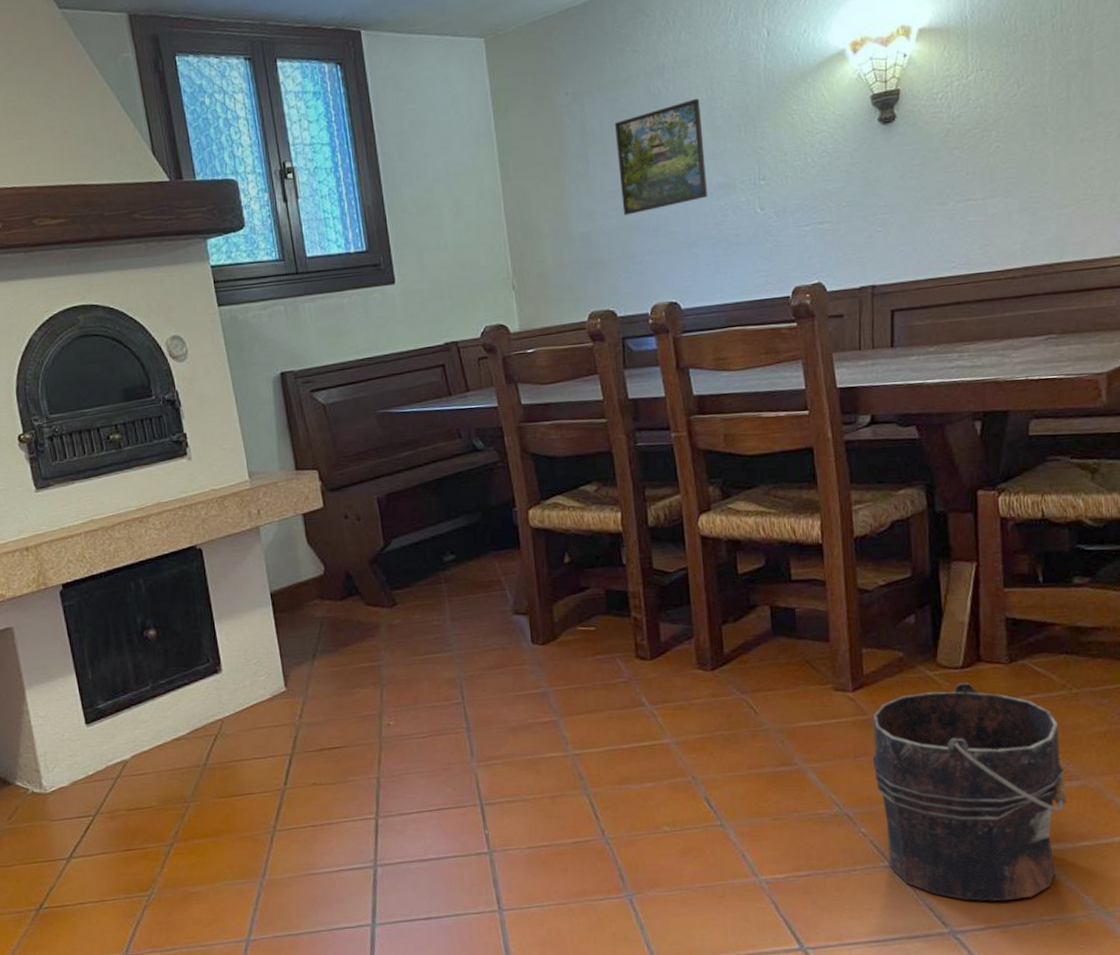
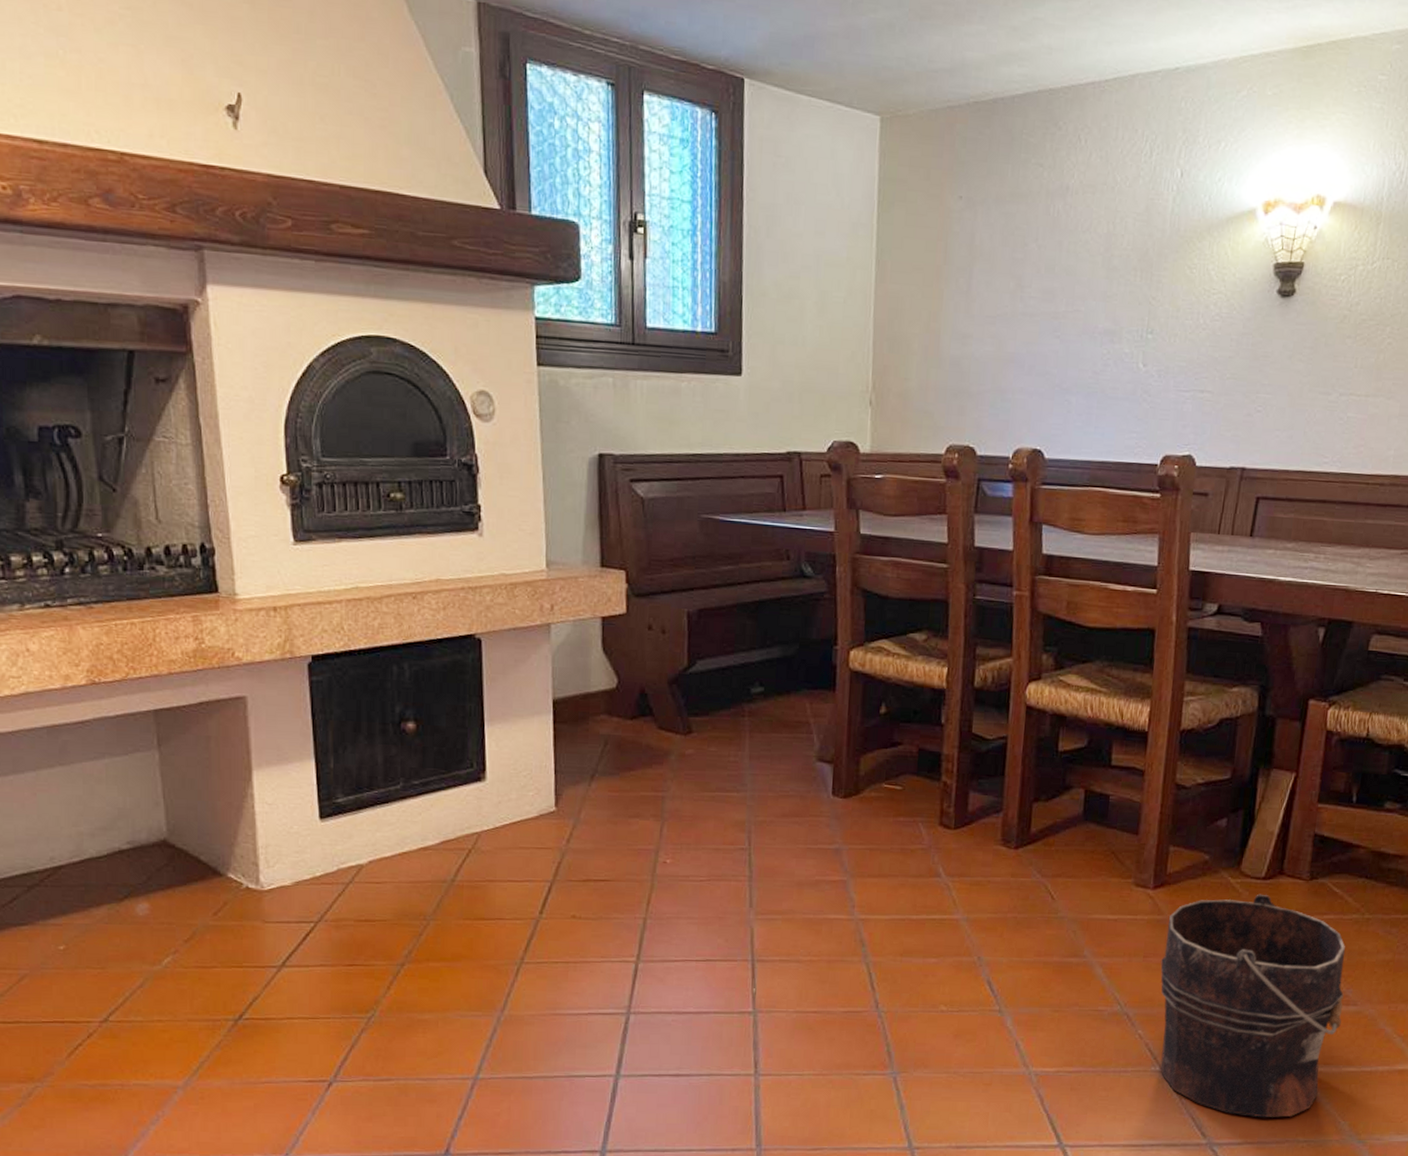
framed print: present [614,98,707,216] -> none [1000,230,1099,346]

